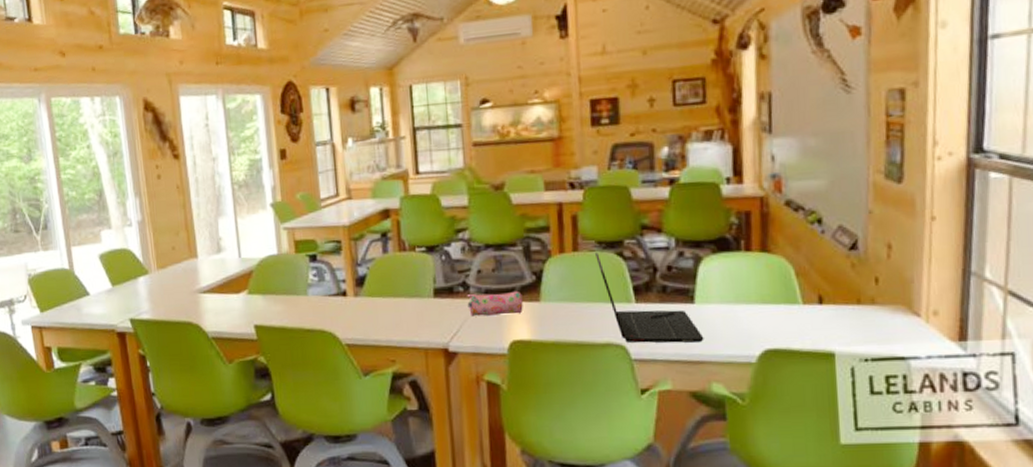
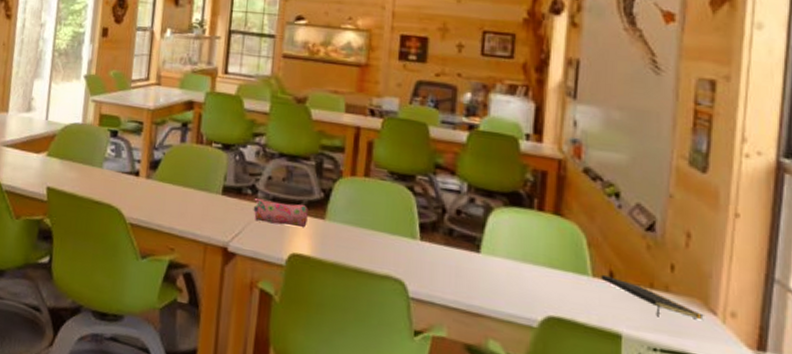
laptop: present [595,253,704,343] -> none [386,182,486,294]
notepad: none [811,300,909,330] -> present [601,274,704,321]

